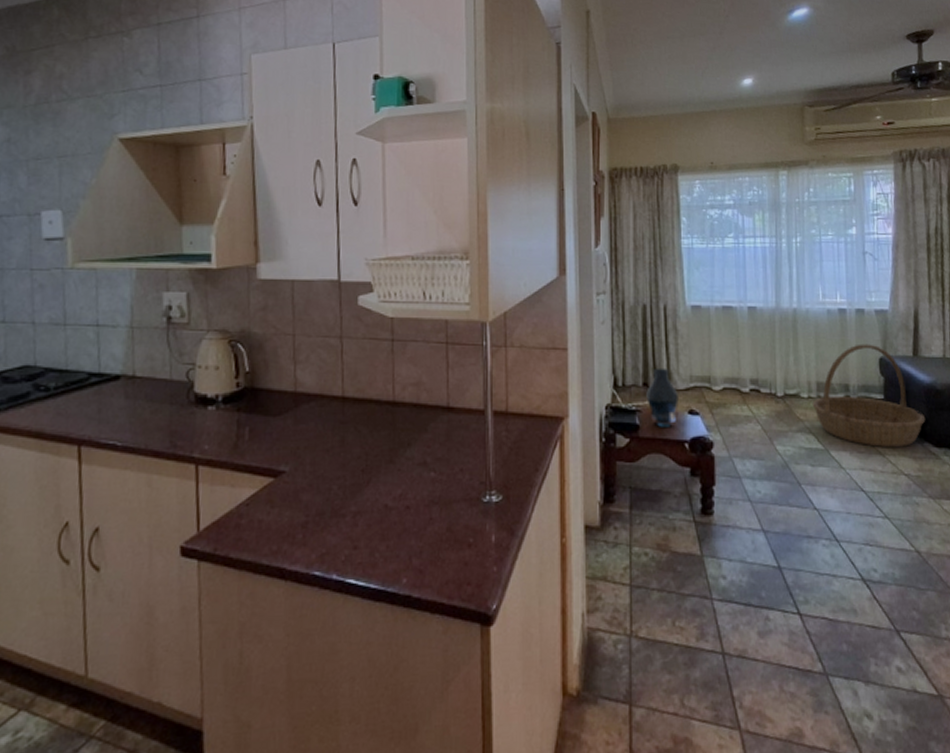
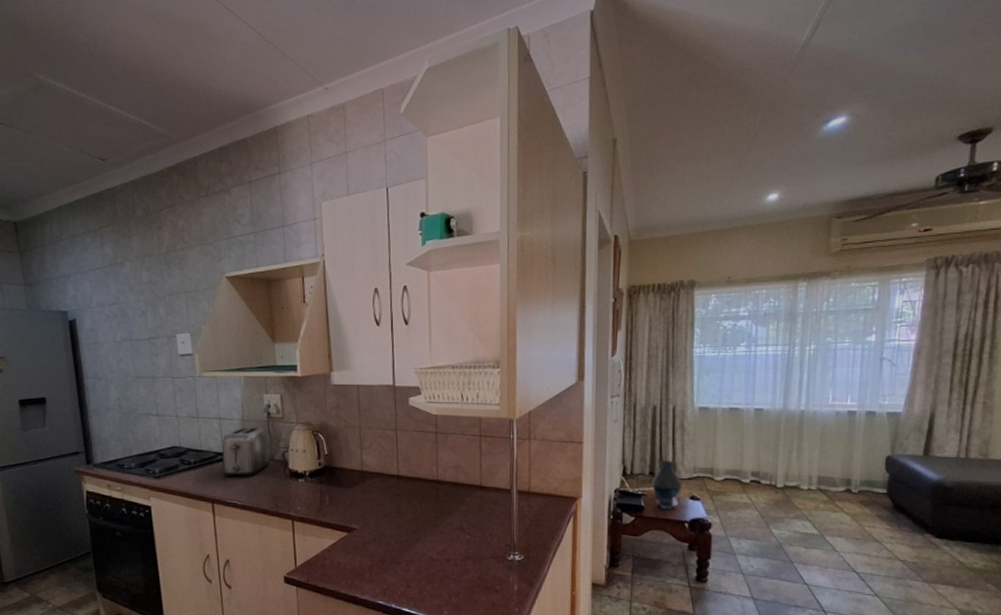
toaster: none [96,335,168,406] -> present [222,426,270,477]
basket: present [812,344,926,447] -> none [811,443,930,536]

